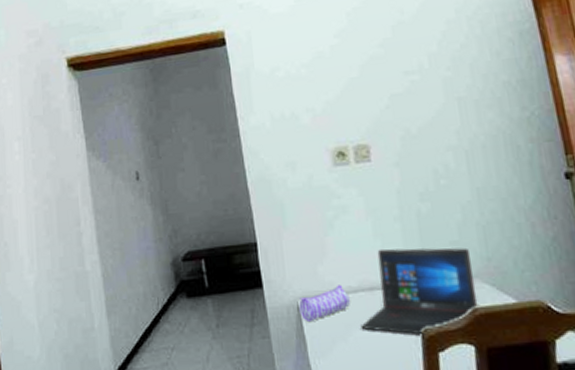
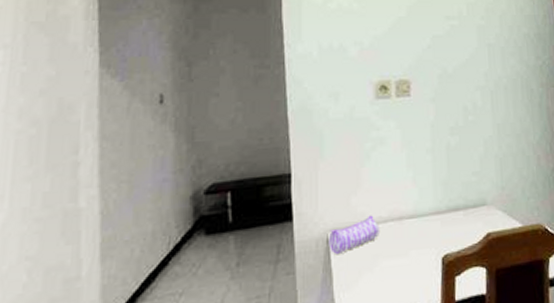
laptop: present [360,247,479,335] -> none [387,178,492,261]

